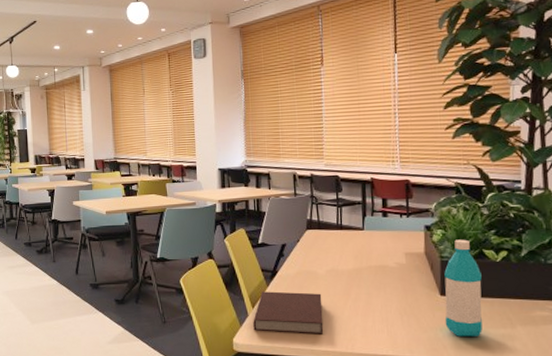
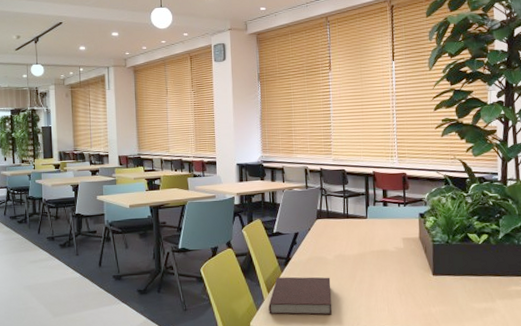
water bottle: present [444,239,483,337] -> none [436,225,469,312]

